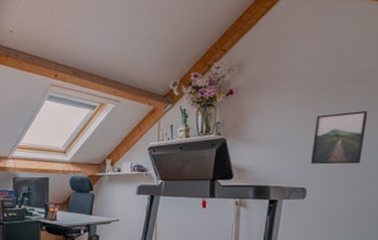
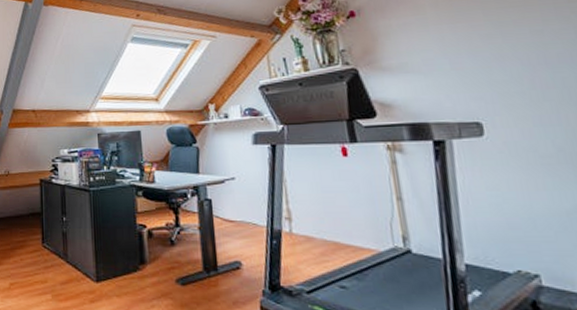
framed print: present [310,110,368,165] -> none [471,19,551,91]

